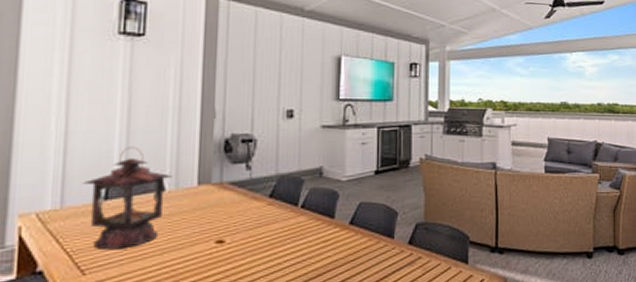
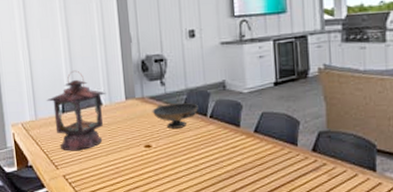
decorative bowl: none [231,190,289,220] -> present [152,103,198,129]

